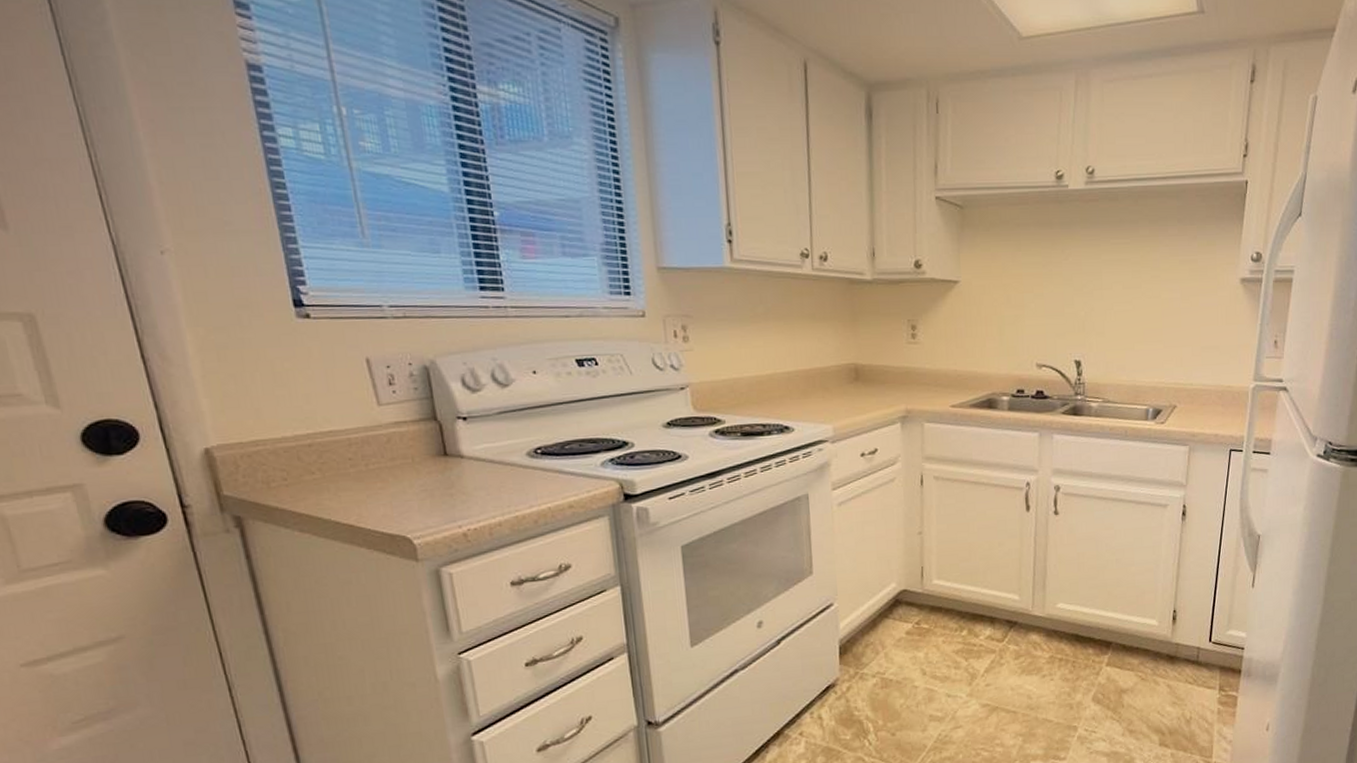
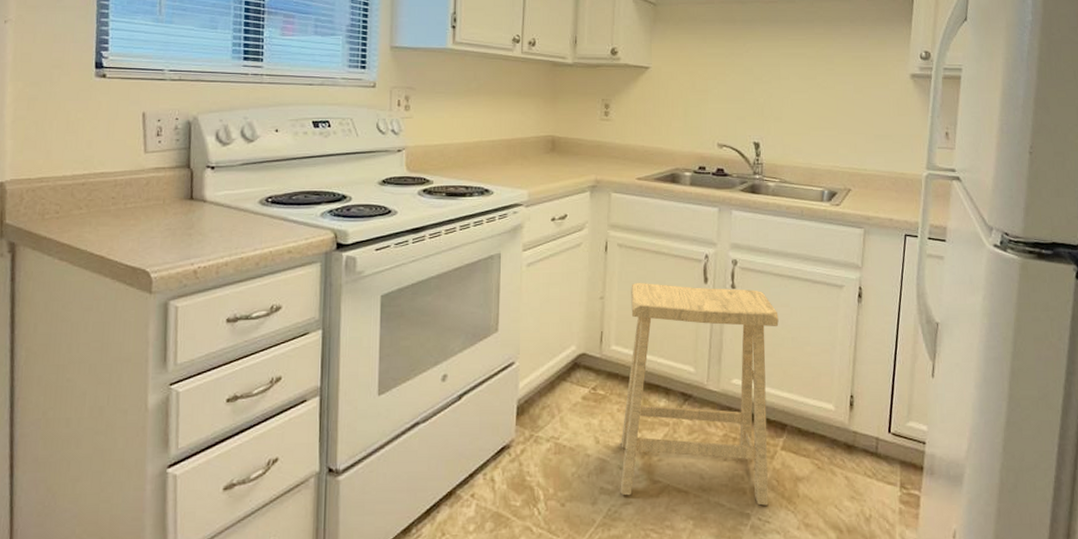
stool: none [947,514,1103,721] -> present [620,282,779,506]

